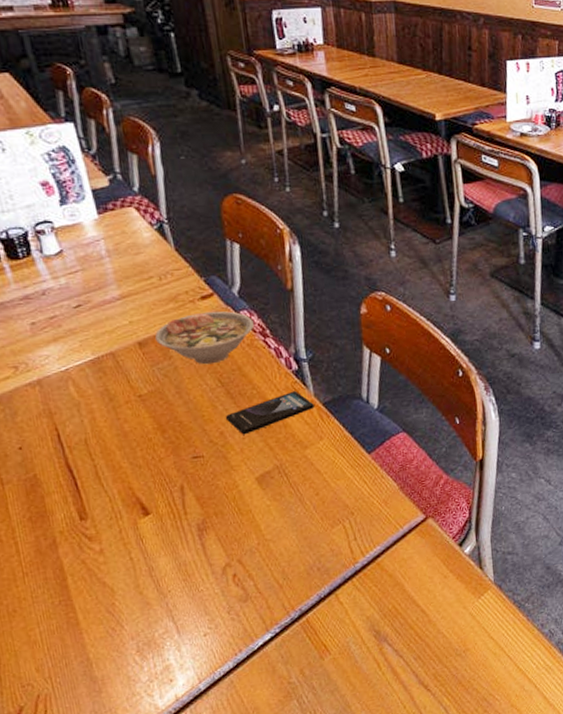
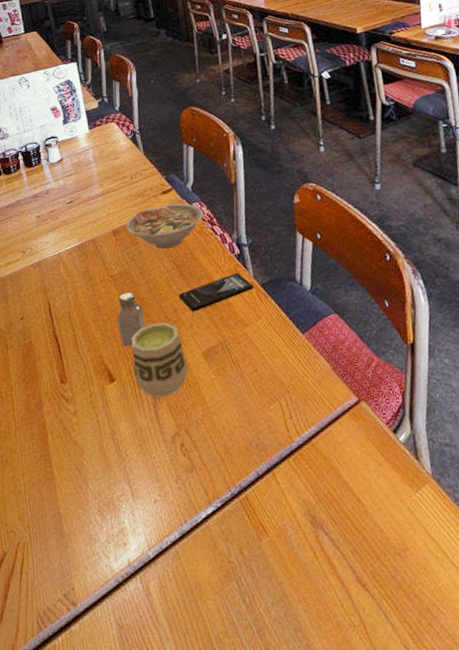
saltshaker: none [148,414,187,476] -> present [116,292,147,347]
cup: none [168,447,240,529] -> present [131,322,188,397]

